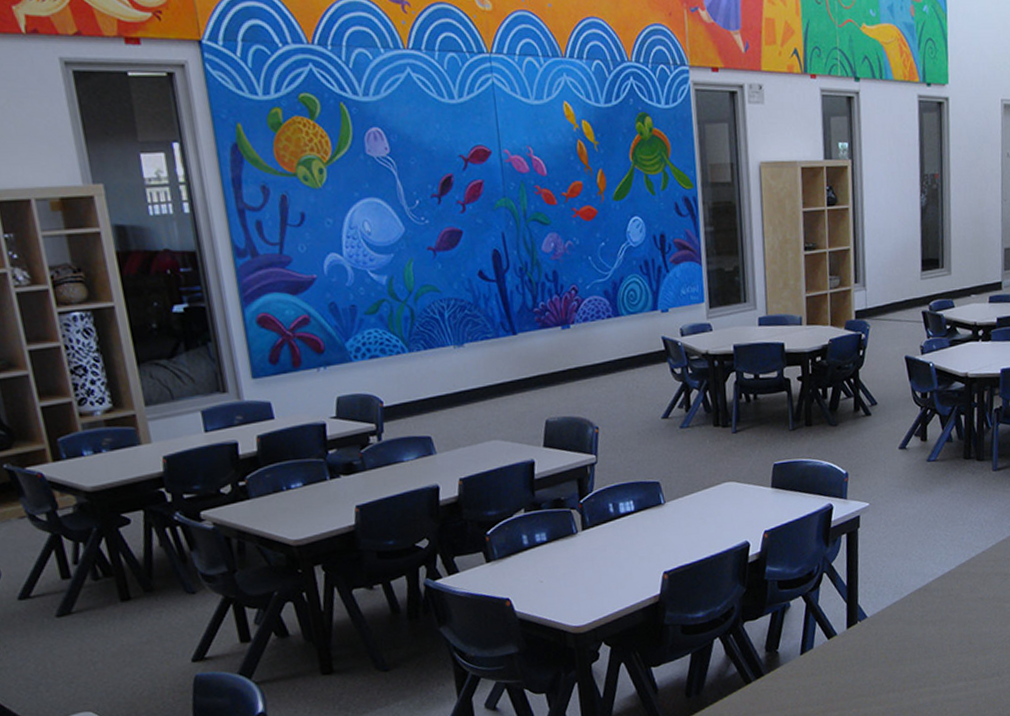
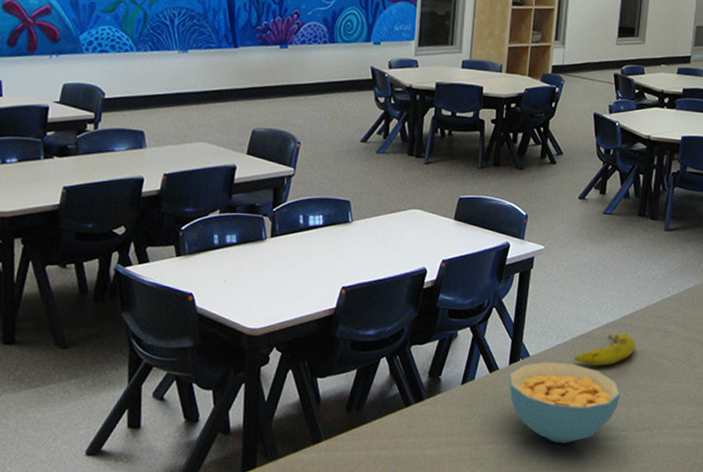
cereal bowl: none [848,619,965,701] -> present [509,361,621,443]
fruit: none [913,581,975,619] -> present [574,332,636,366]

